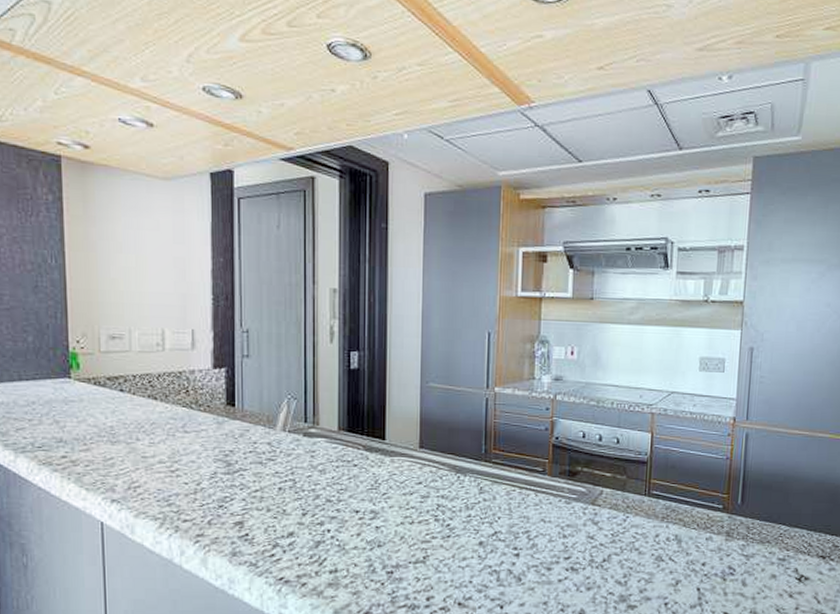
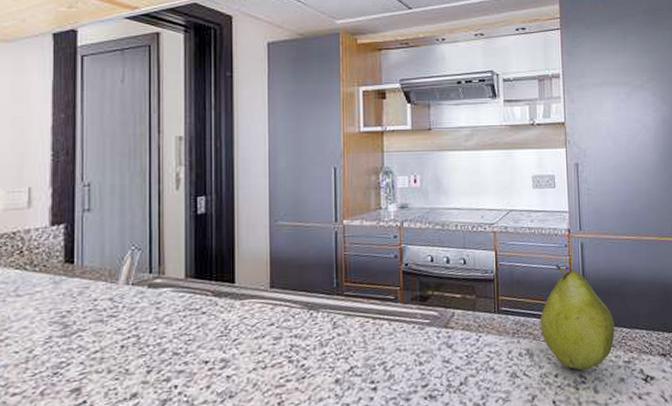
fruit: none [692,454,773,562] -> present [540,265,615,371]

